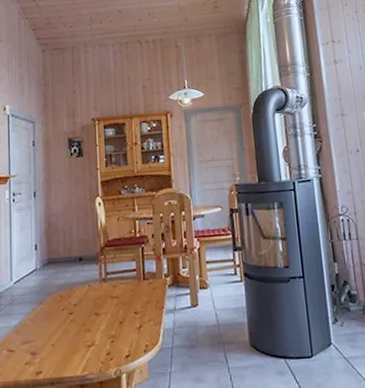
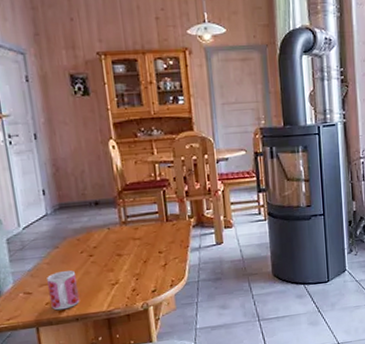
mug: none [29,328,57,372] -> present [47,270,80,311]

